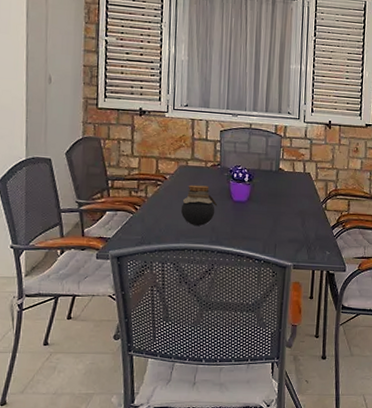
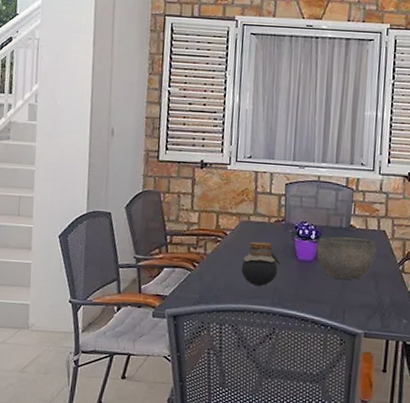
bowl: none [249,179,303,218] -> present [316,237,377,280]

